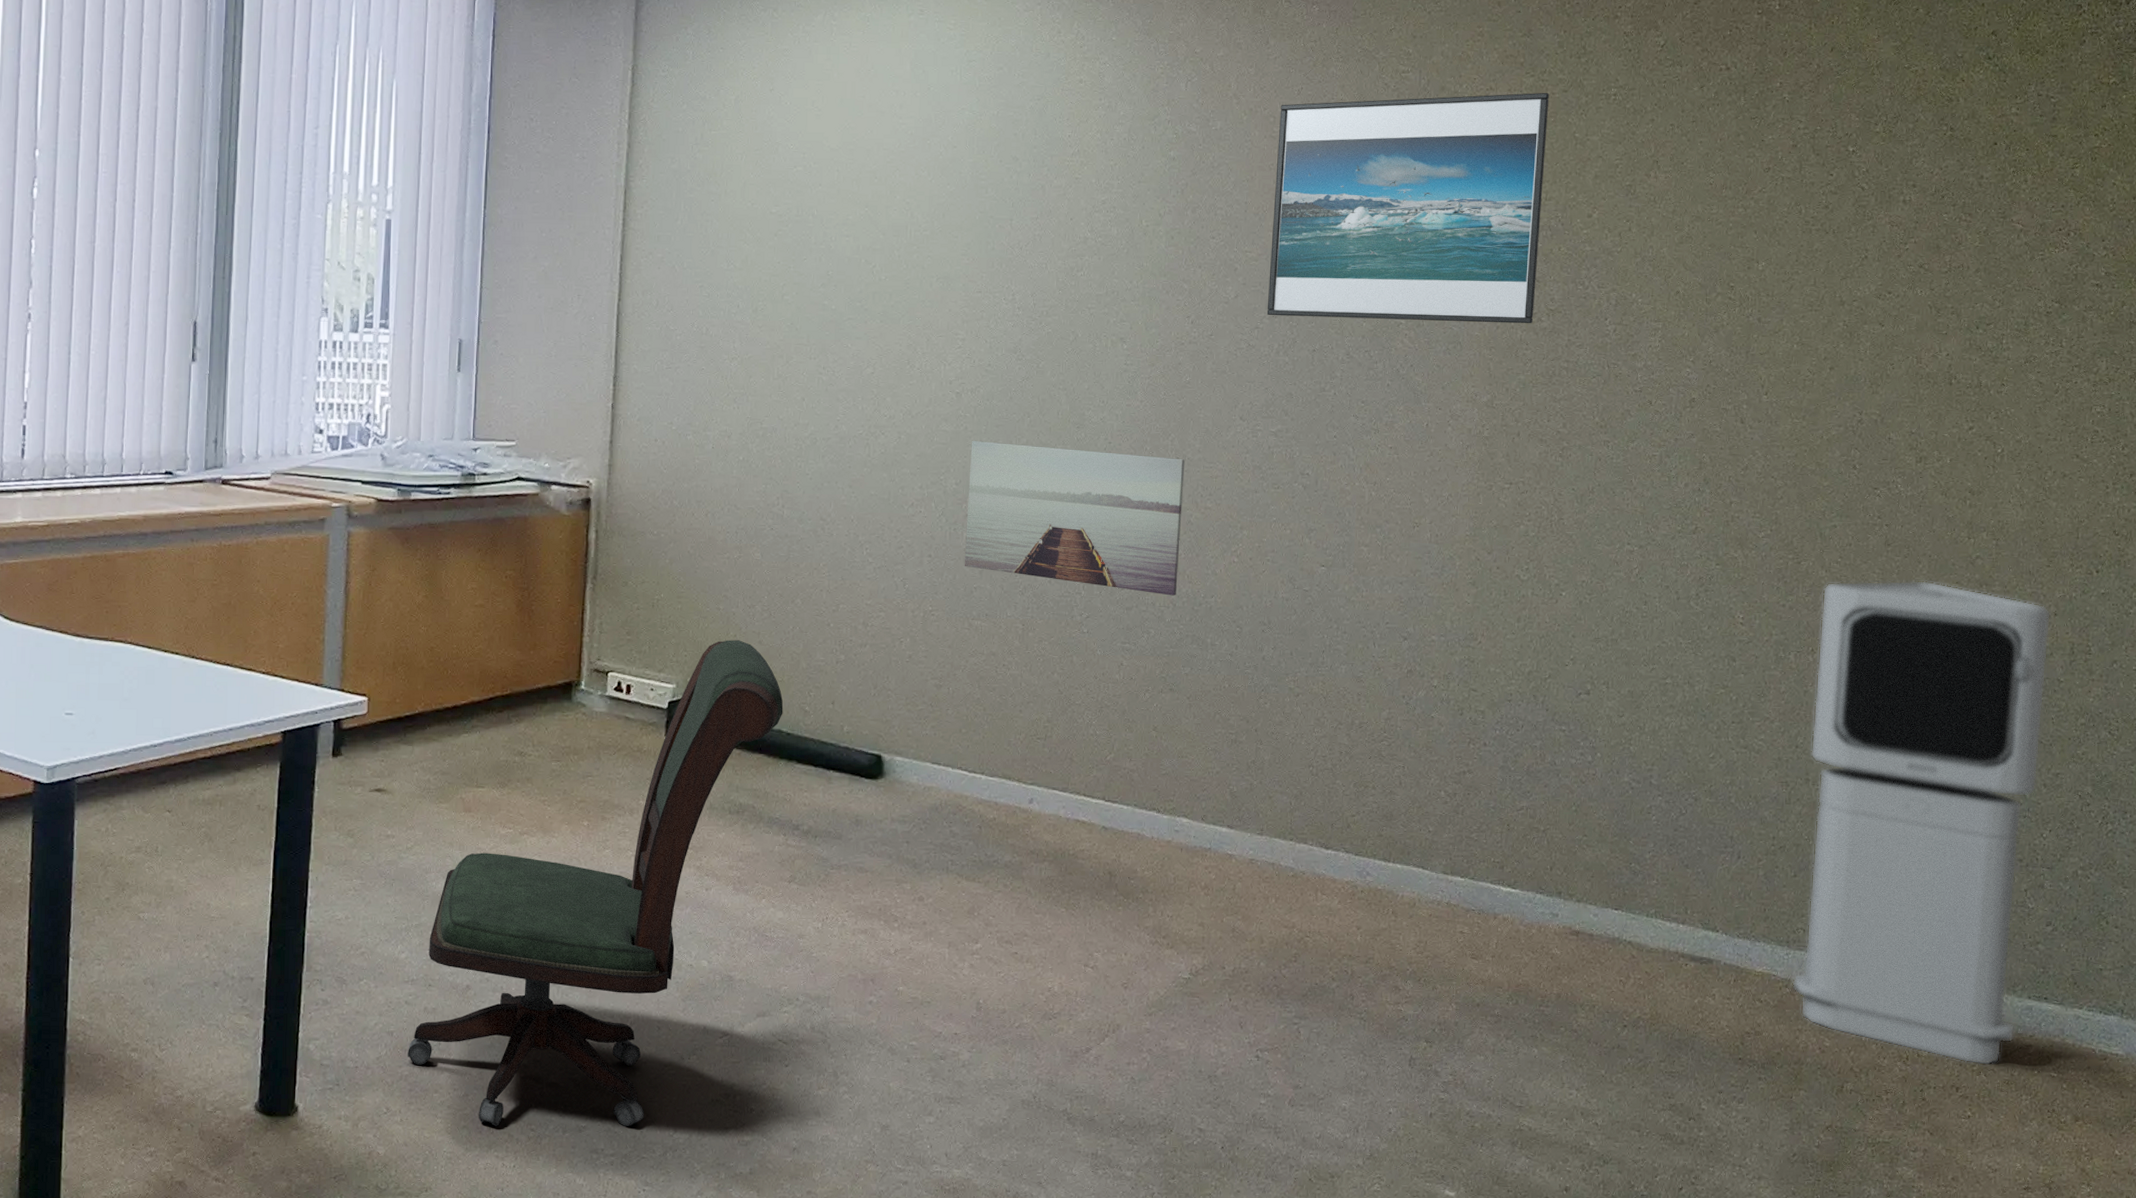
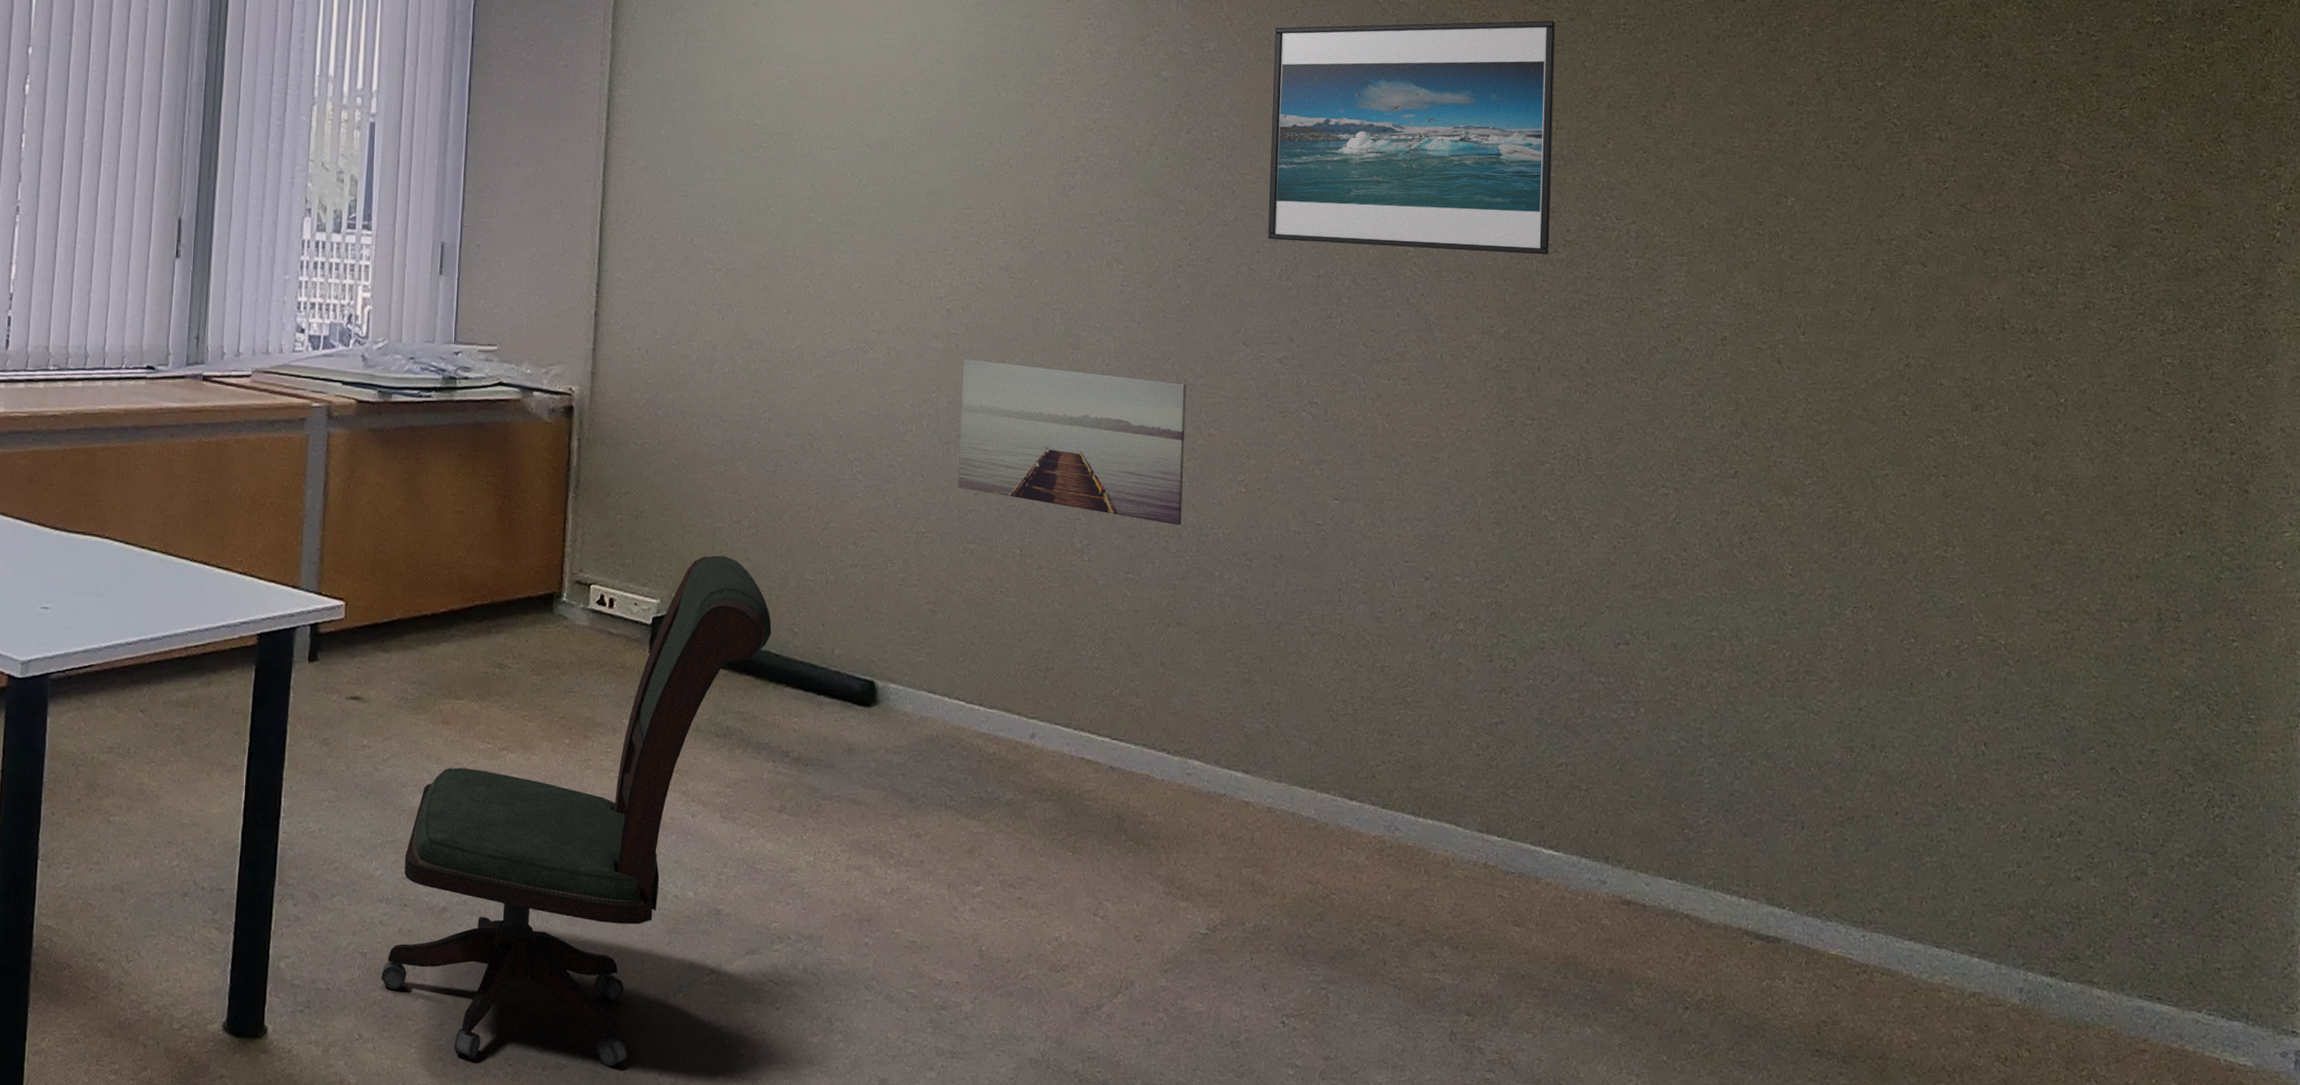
air purifier: present [1791,580,2051,1066] -> none [1869,533,2133,1071]

